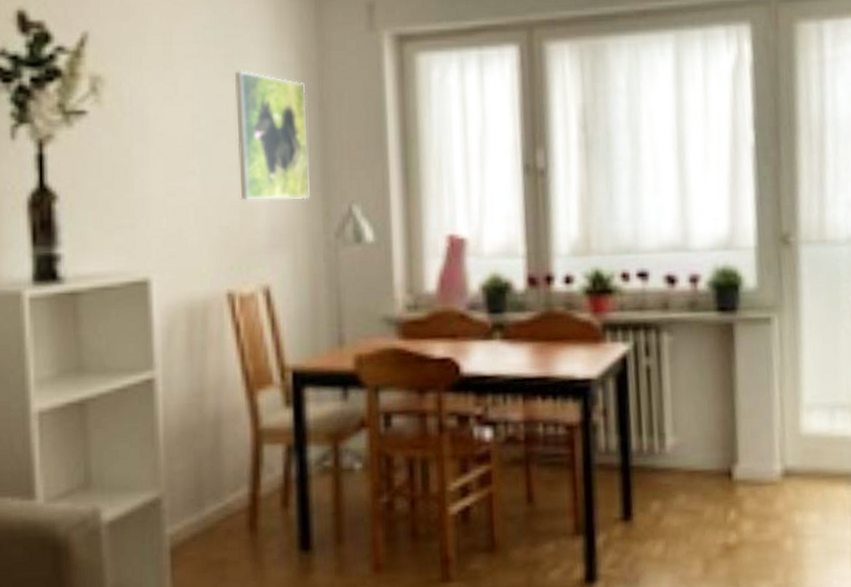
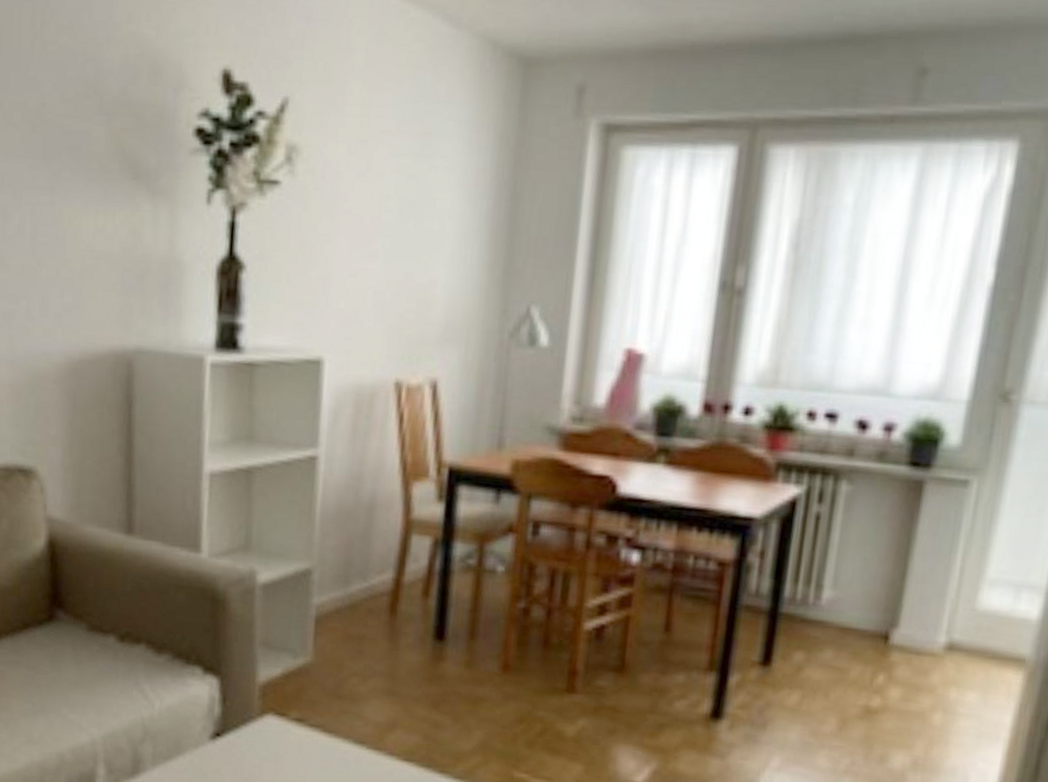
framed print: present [234,71,310,200] -> none [419,151,500,295]

